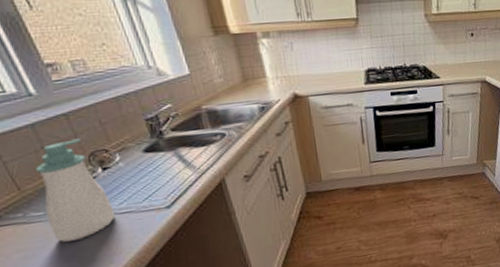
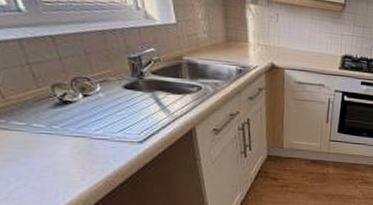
soap bottle: present [34,138,115,242] -> none [19,61,90,154]

